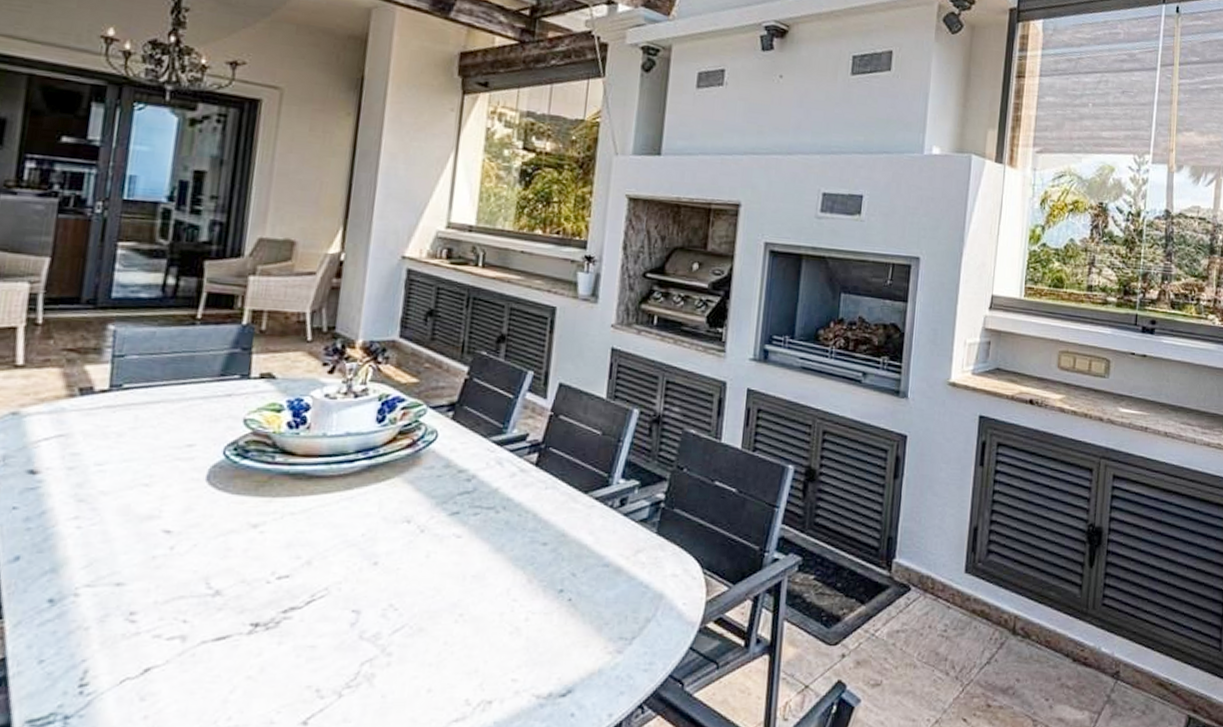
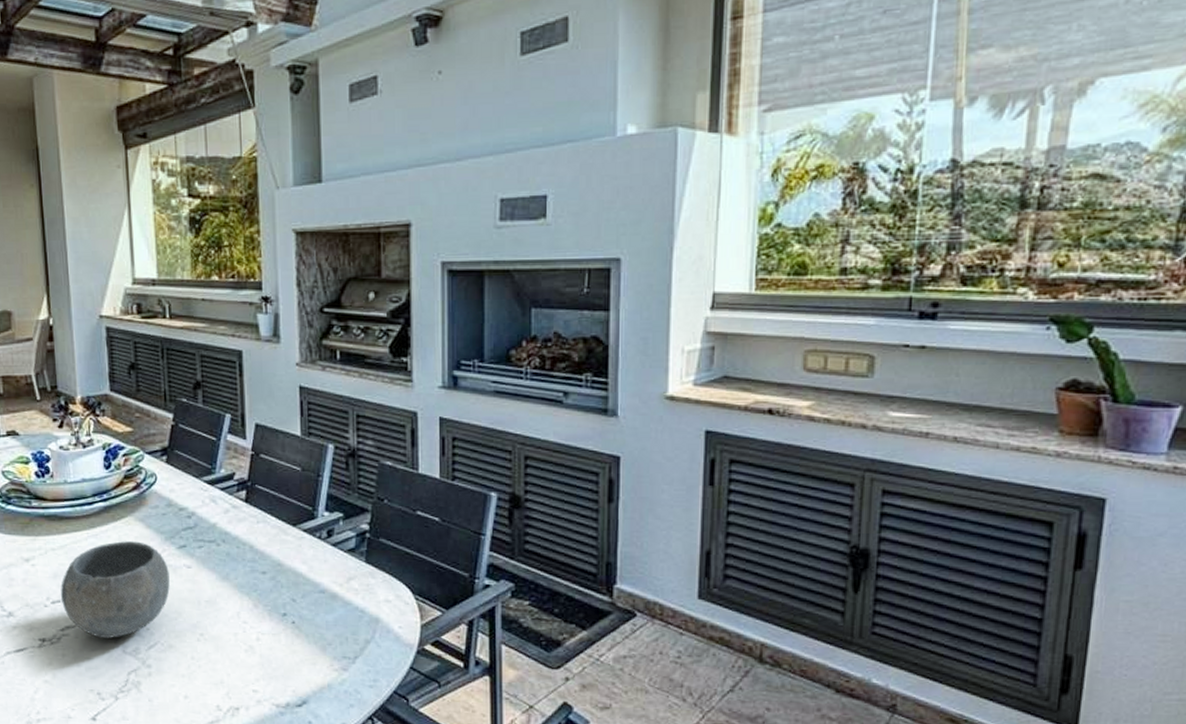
bowl: none [290,505,434,621] -> present [61,541,170,638]

